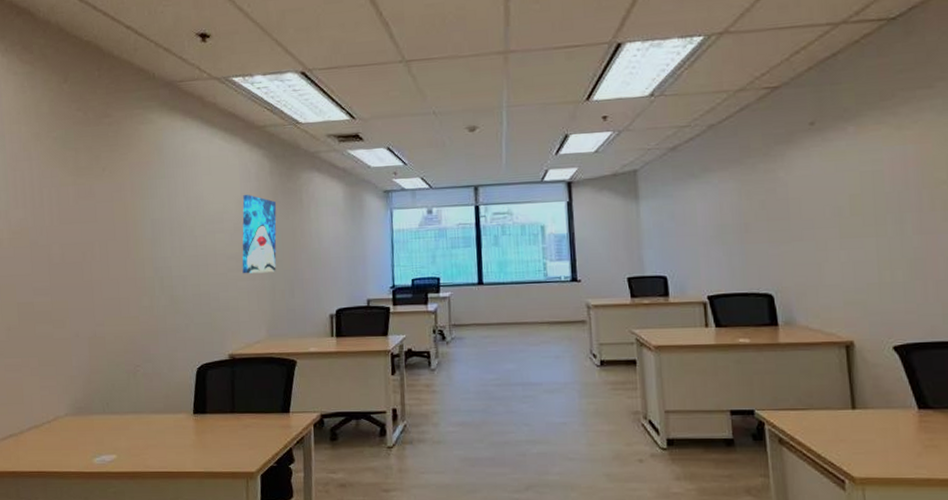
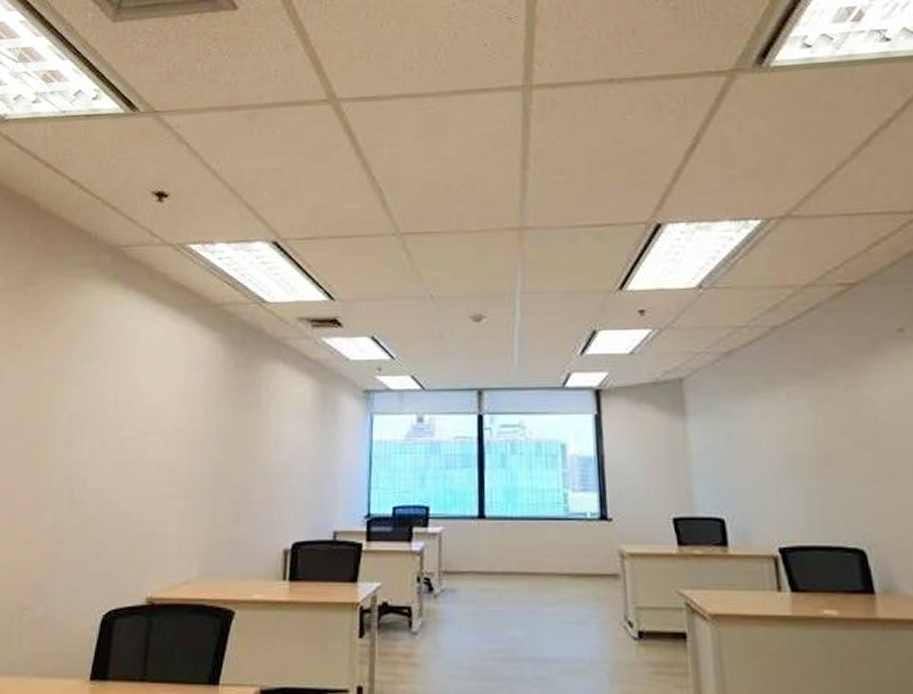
wall art: present [242,194,277,274] -> none [176,386,228,490]

